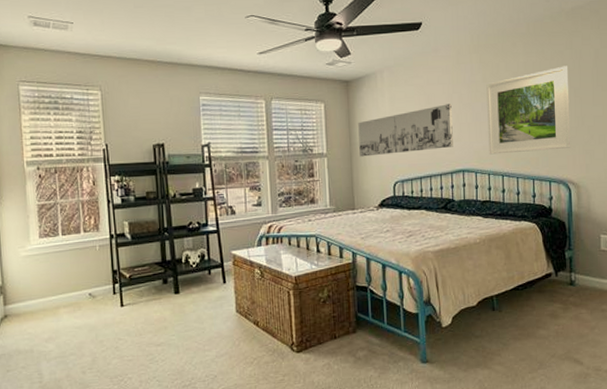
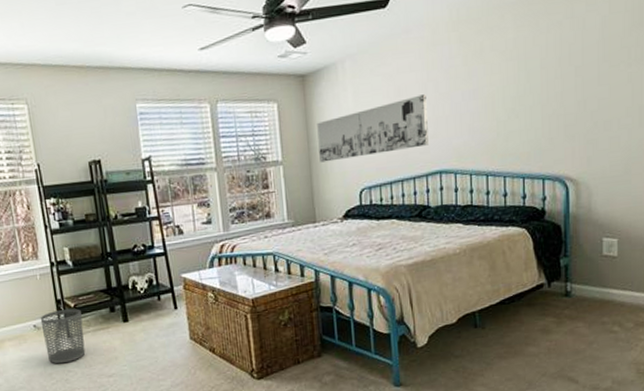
waste bin: none [96,279,137,332] -> present [40,308,86,364]
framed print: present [486,66,571,155] -> none [467,39,570,152]

